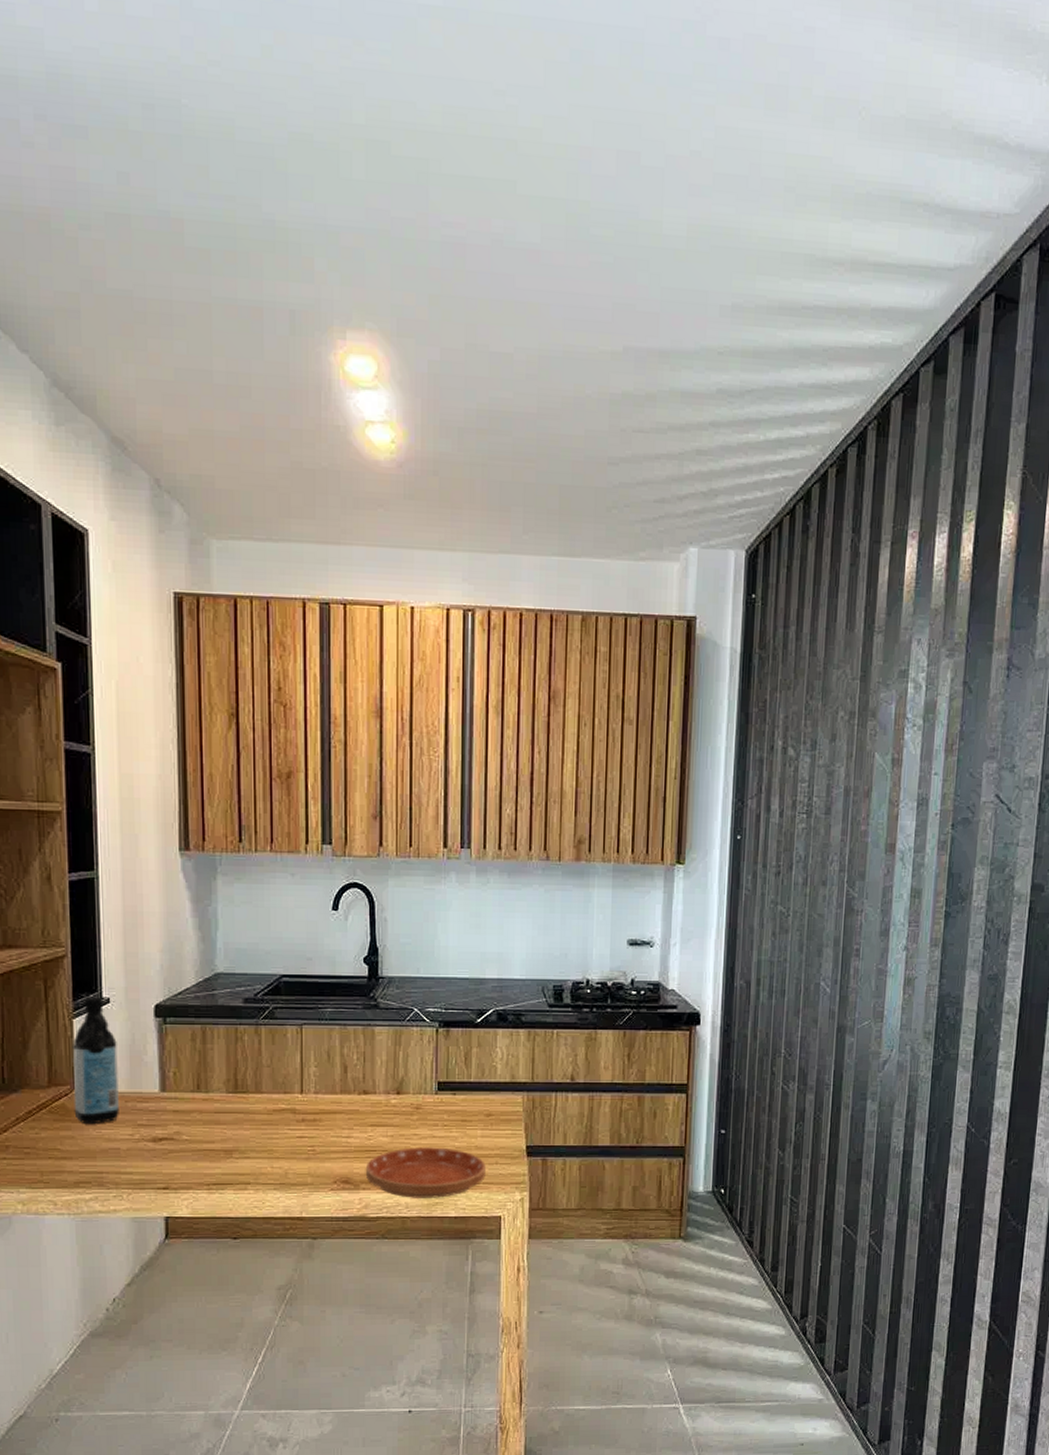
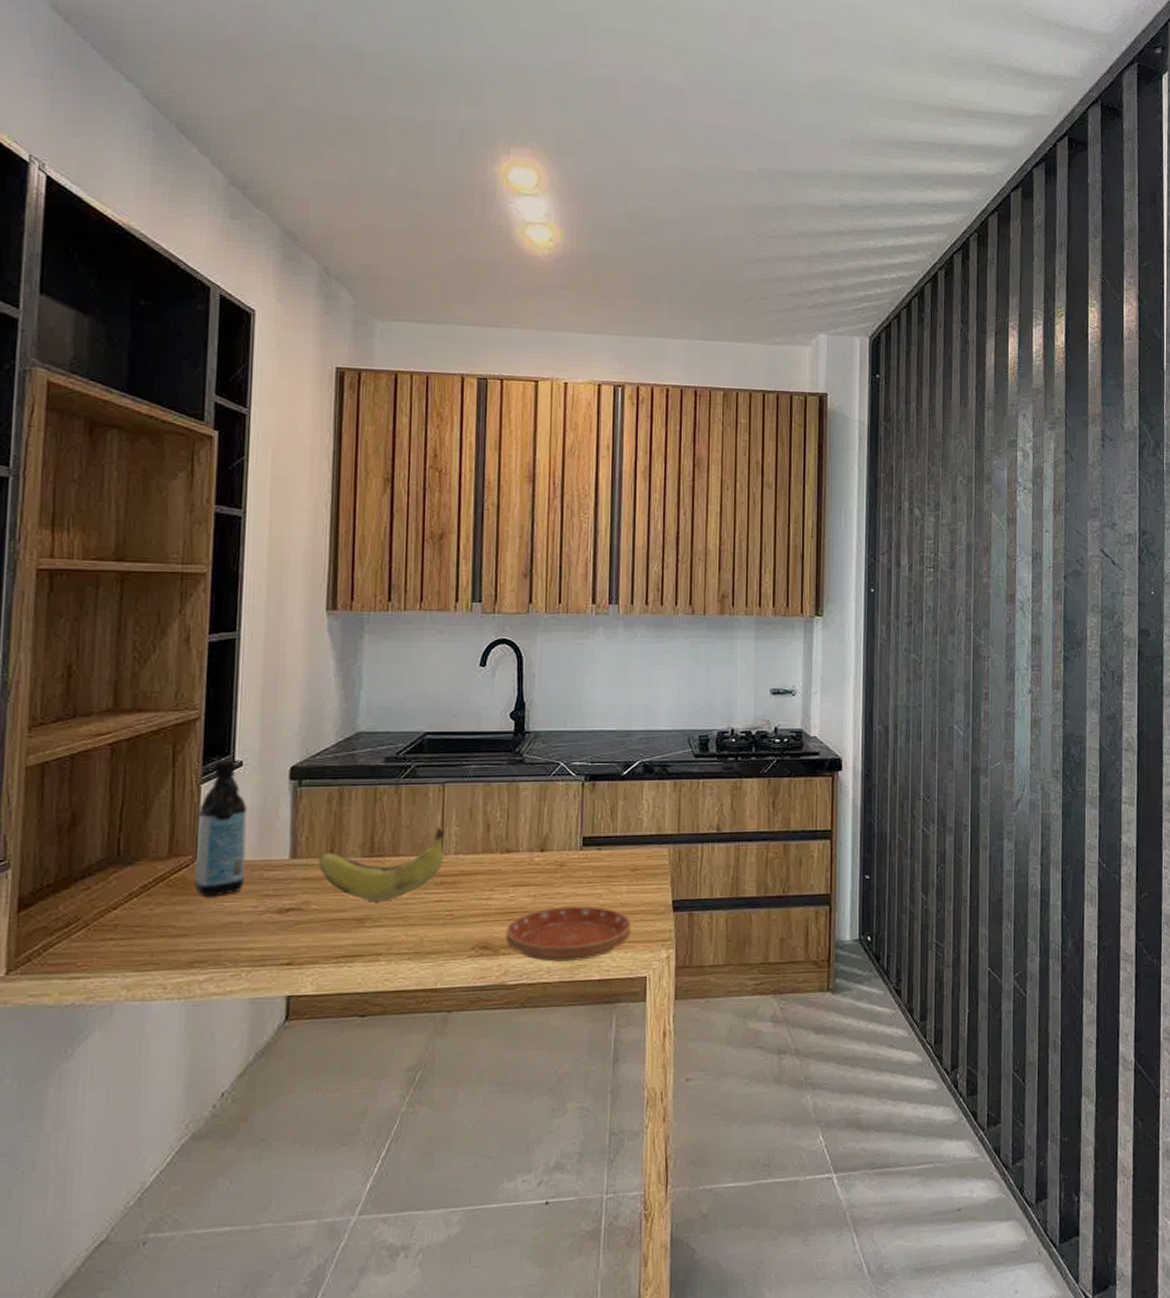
banana: none [186,1066,305,1134] -> present [318,826,445,901]

